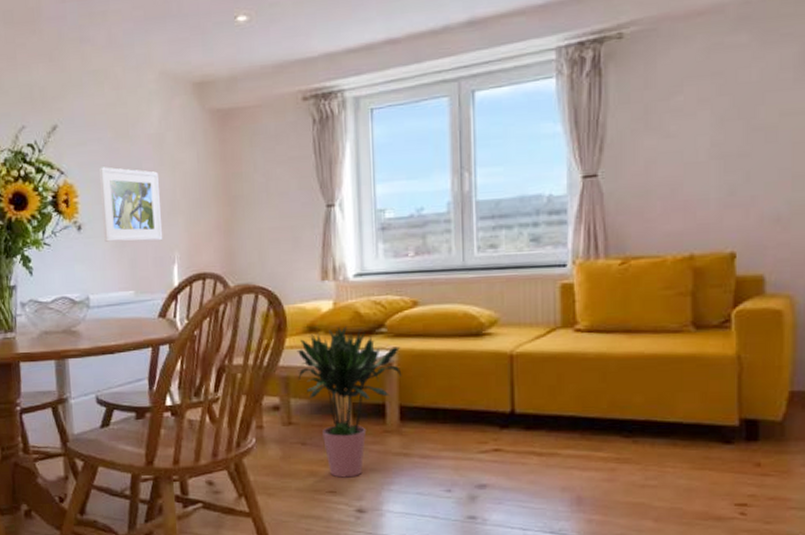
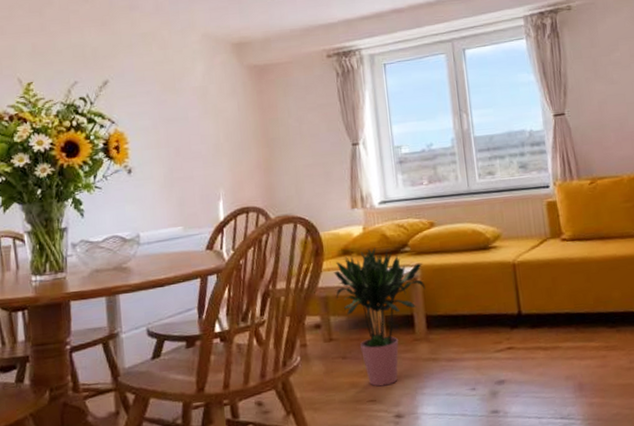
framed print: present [99,167,163,242] -> none [148,116,209,183]

